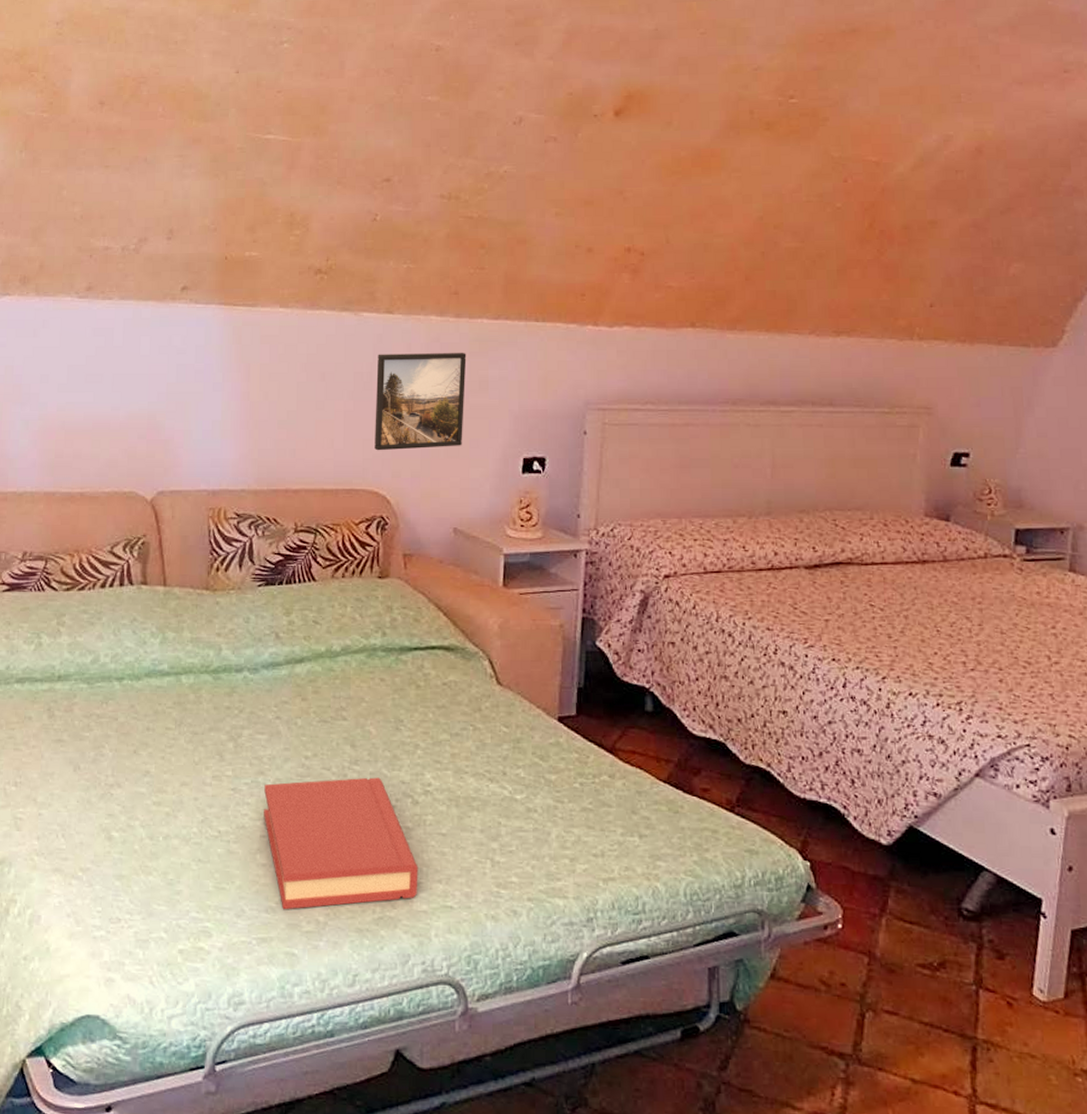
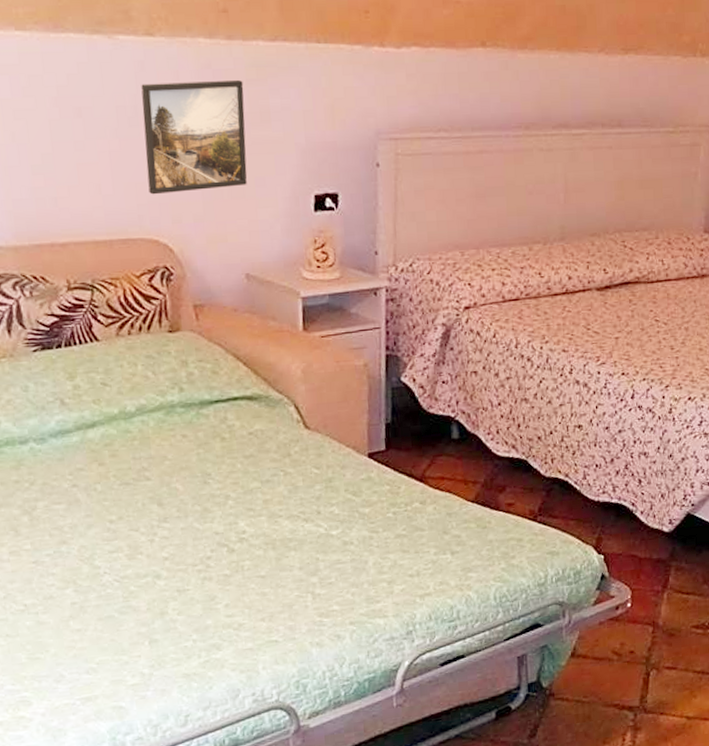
hardback book: present [264,777,418,910] -> none [68,532,241,669]

